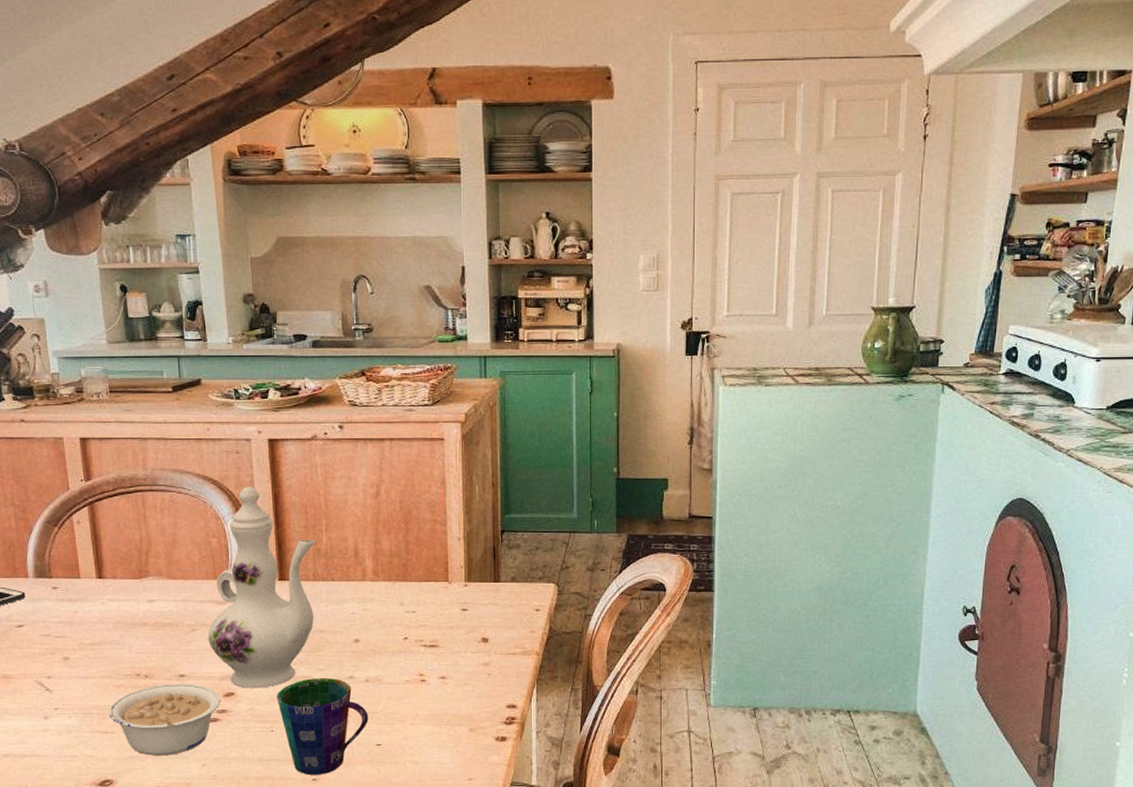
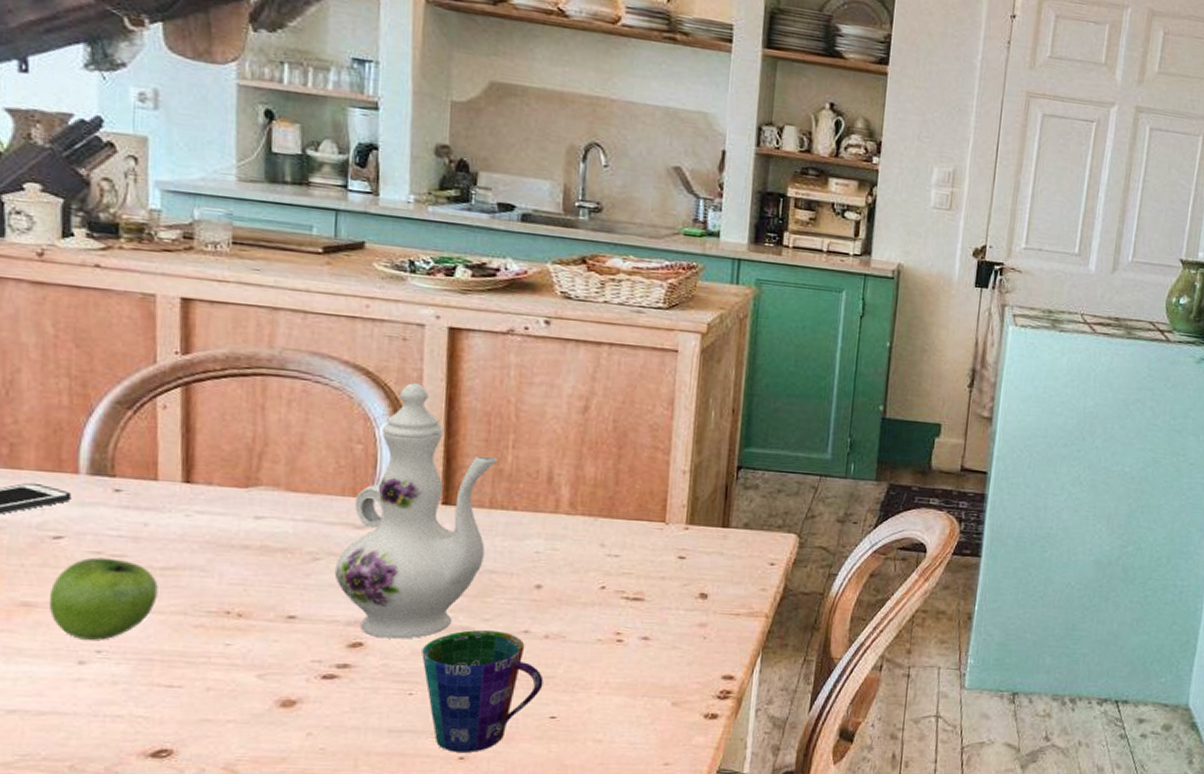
fruit: none [19,639,90,700] -> present [48,557,158,640]
legume: present [109,684,221,756] -> none [178,627,344,721]

